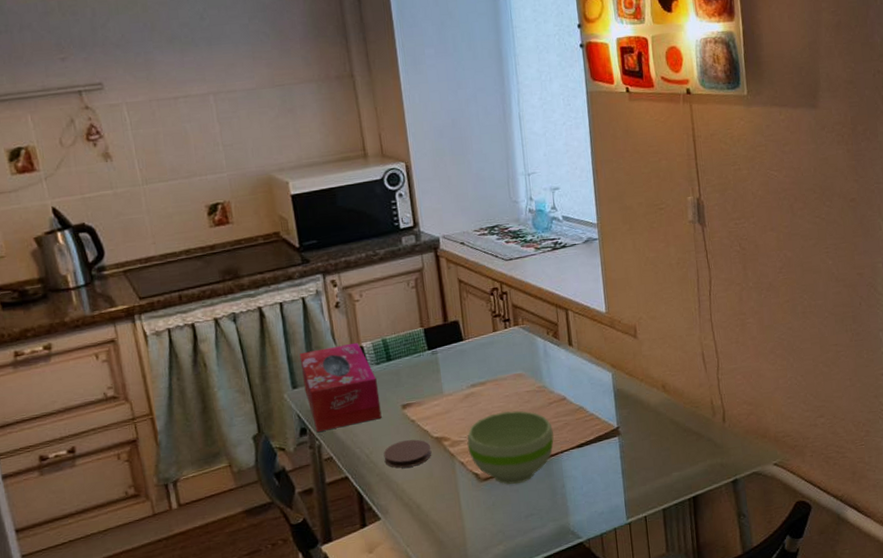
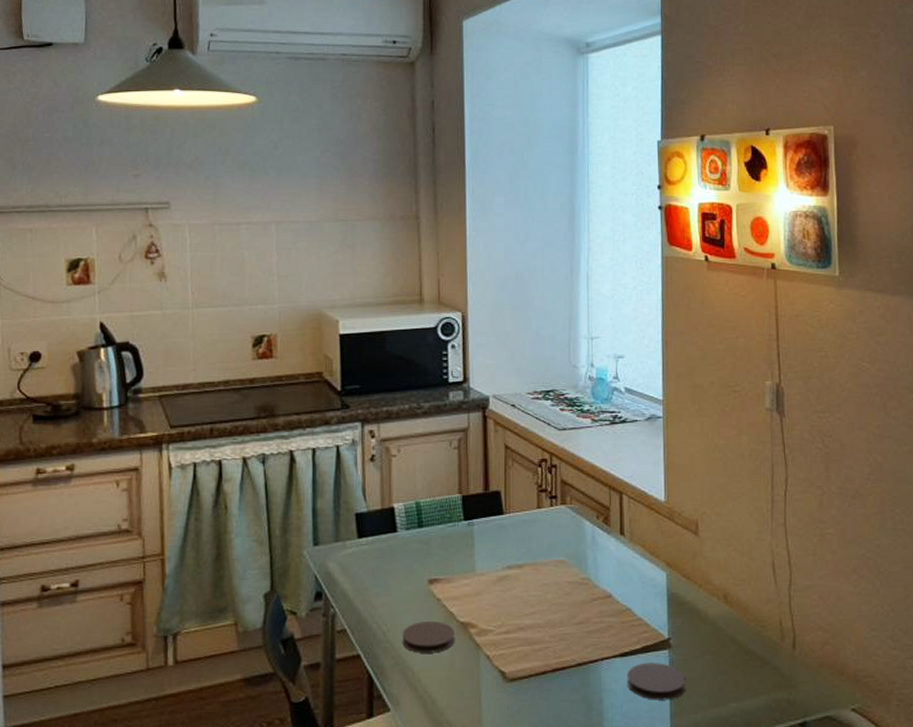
tissue box: present [299,342,382,432] -> none [325,502,405,598]
bowl: present [467,410,554,485] -> none [496,601,595,691]
coaster: none [584,448,636,480] -> present [626,662,686,700]

